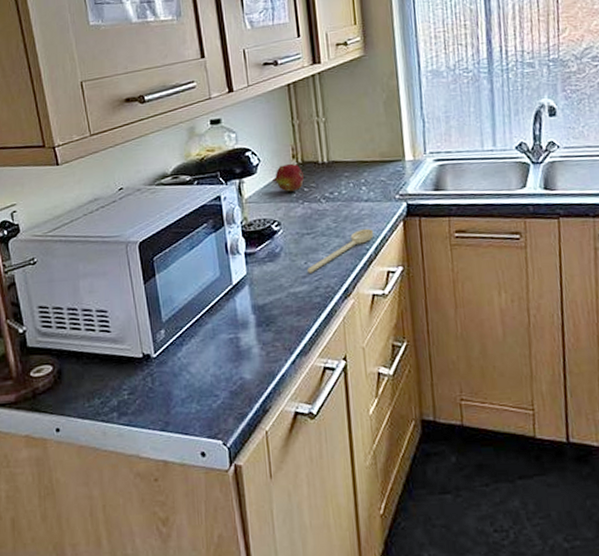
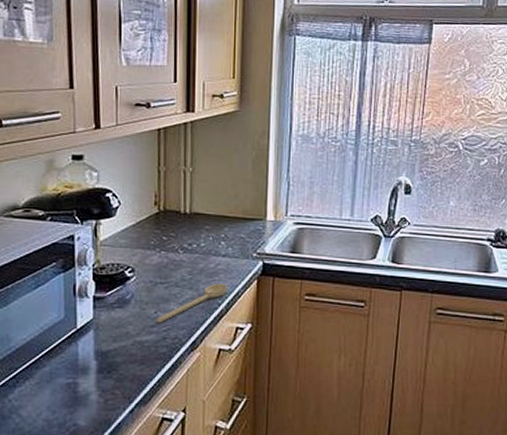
fruit: present [272,163,304,192] -> none [131,210,164,239]

